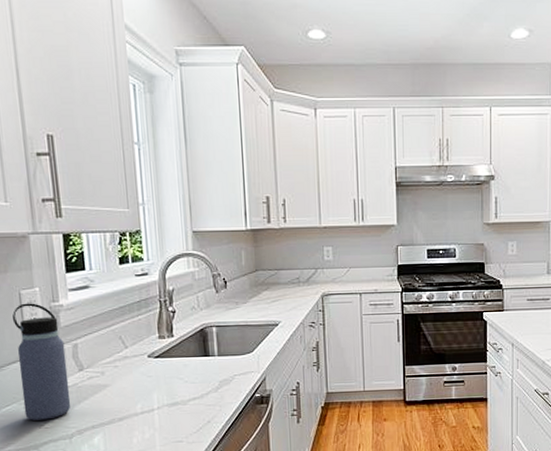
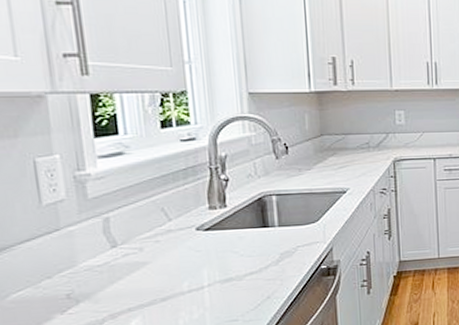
water bottle: present [12,303,71,421] -> none [25,172,102,306]

